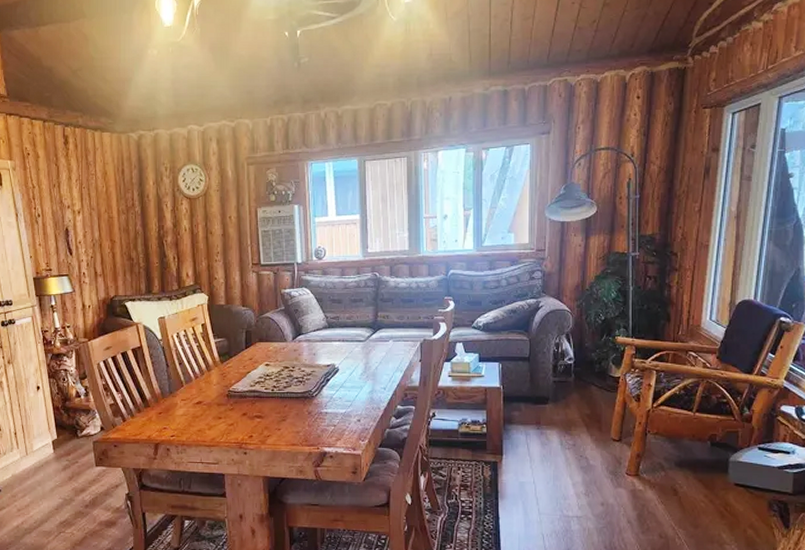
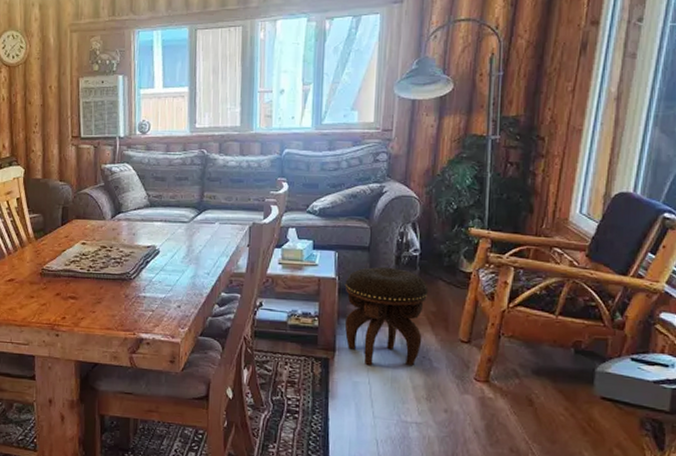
footstool: none [509,375,583,467] -> present [344,266,429,366]

